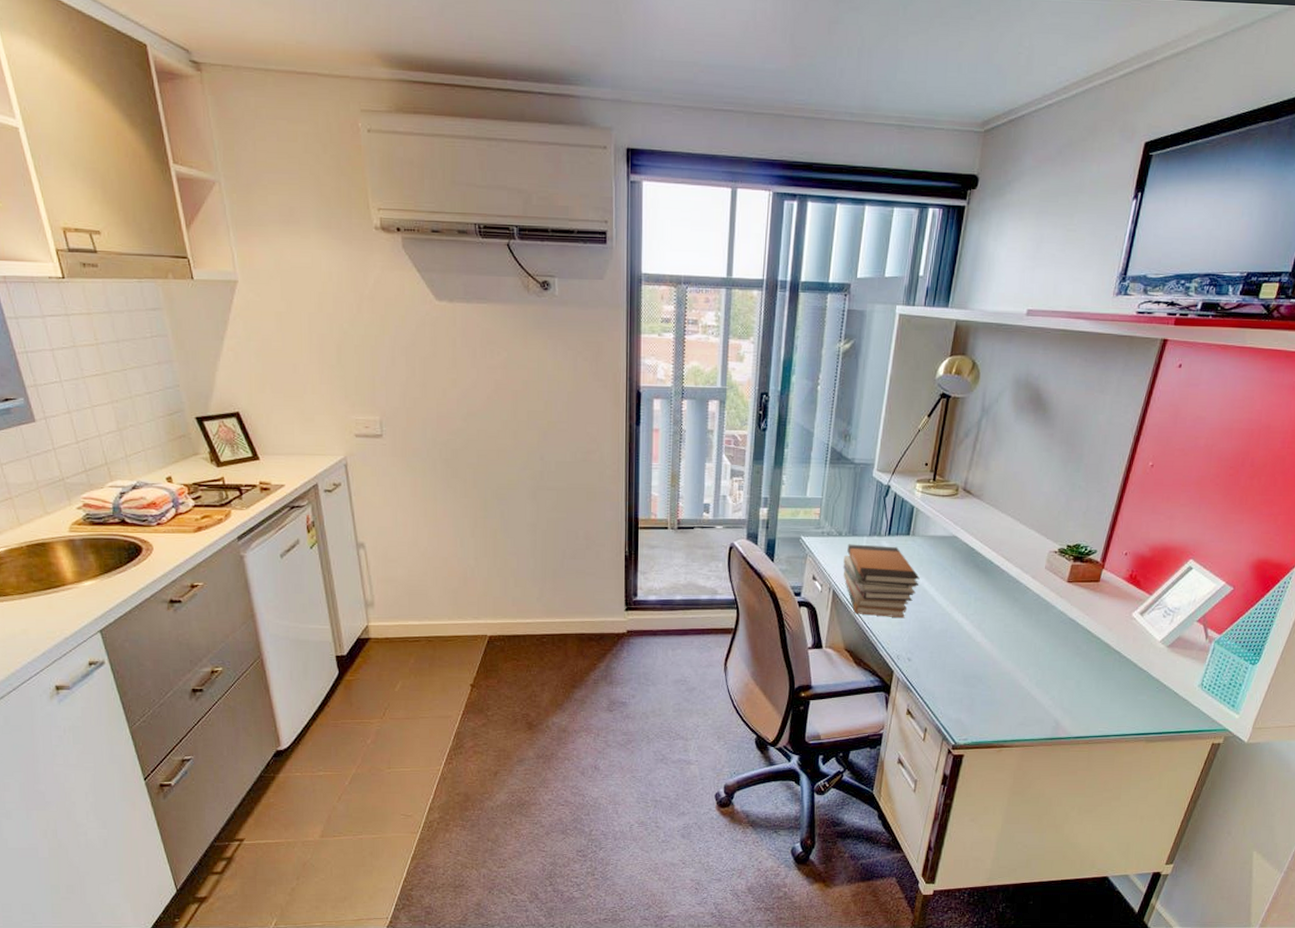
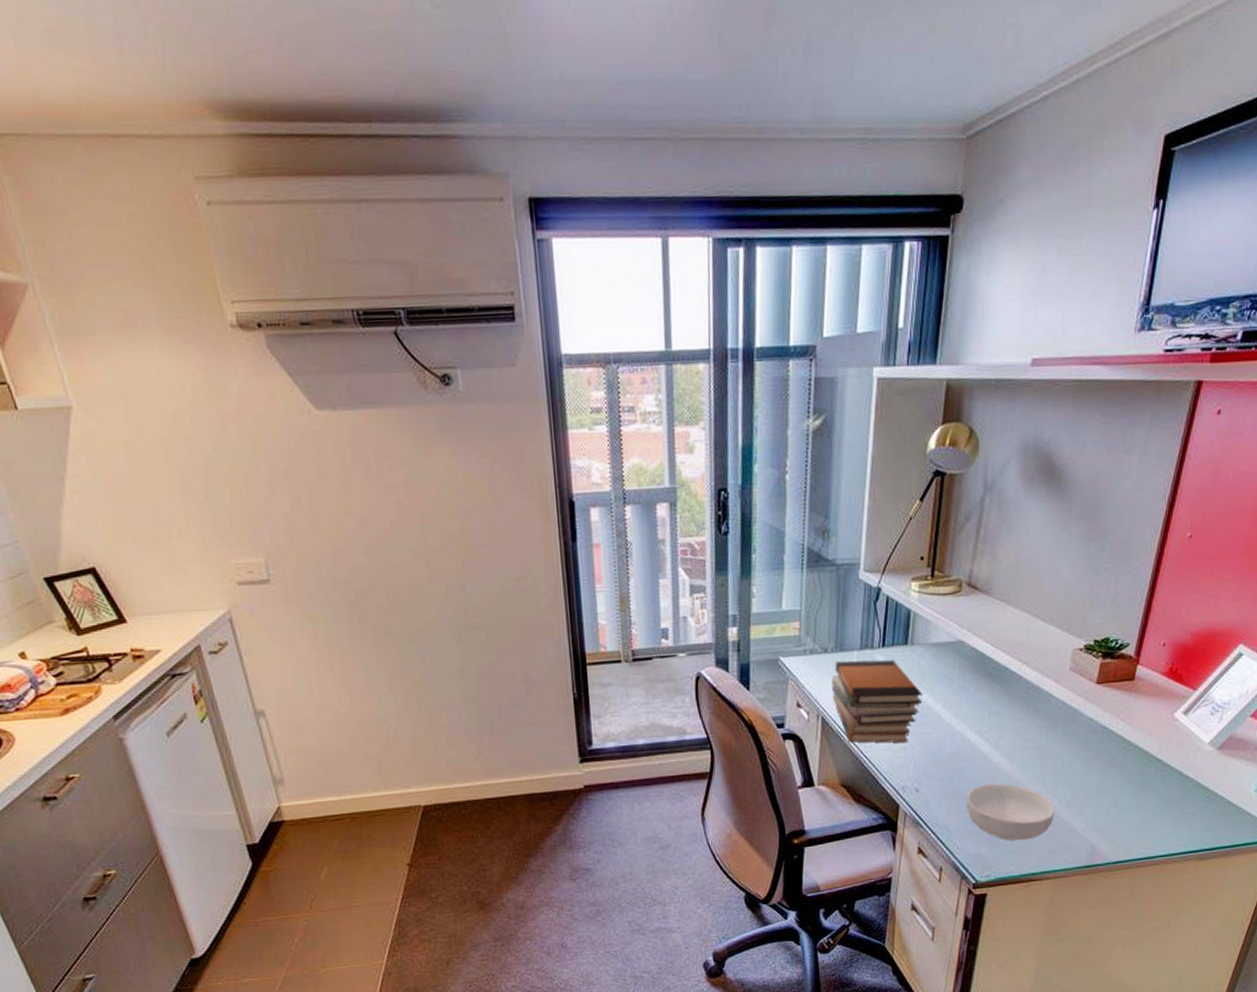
cereal bowl: none [951,659,1026,711] -> present [967,783,1054,841]

